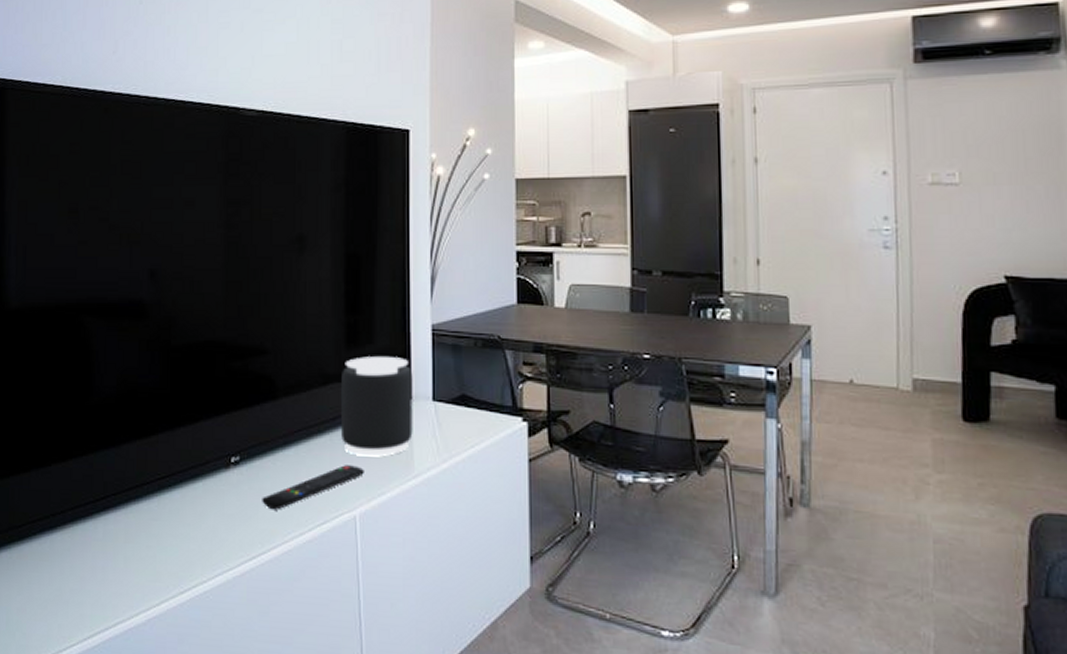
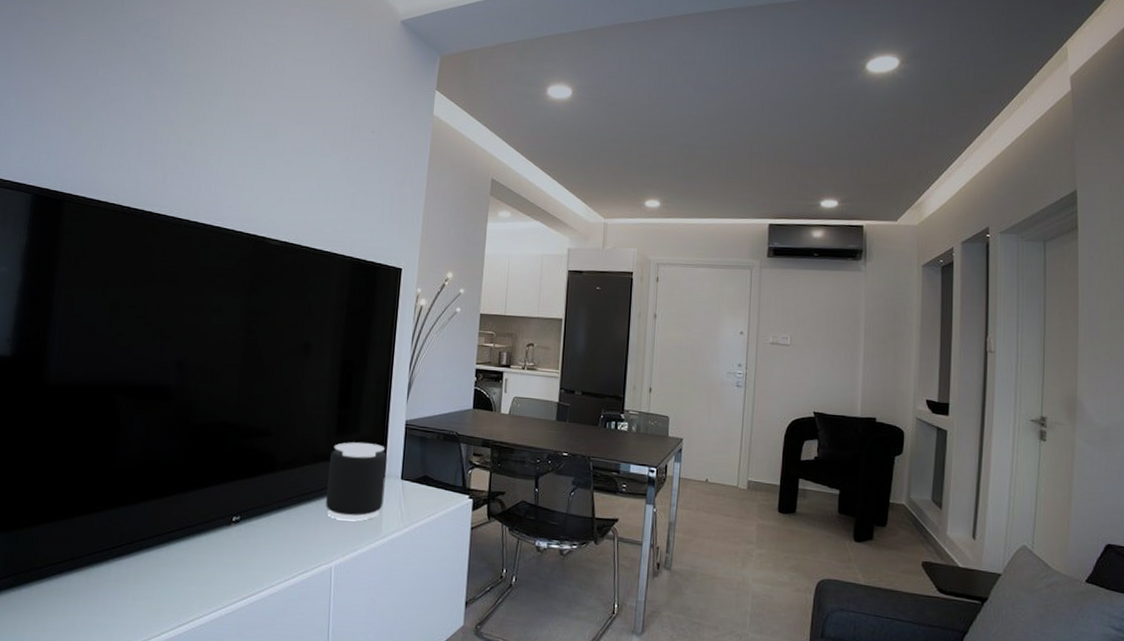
remote control: present [262,465,364,510] -> none [255,526,342,561]

